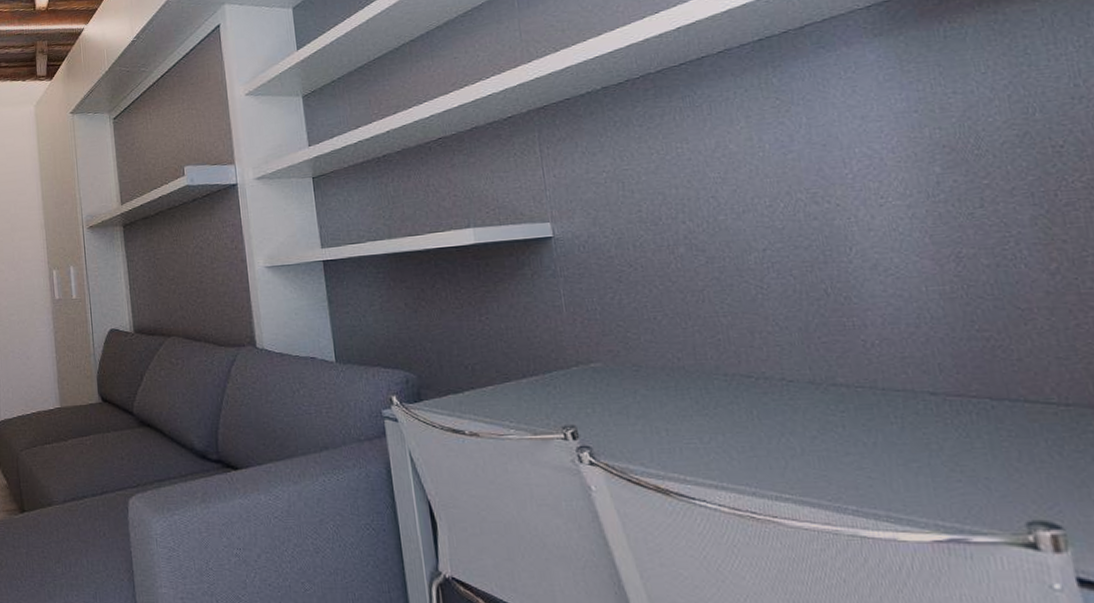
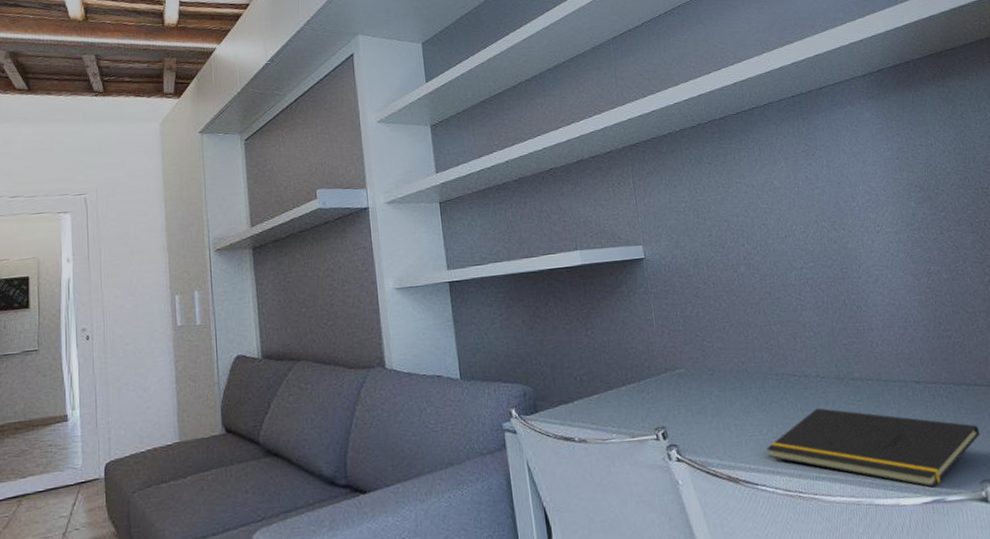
notepad: none [708,416,1031,524] -> present [766,408,981,488]

